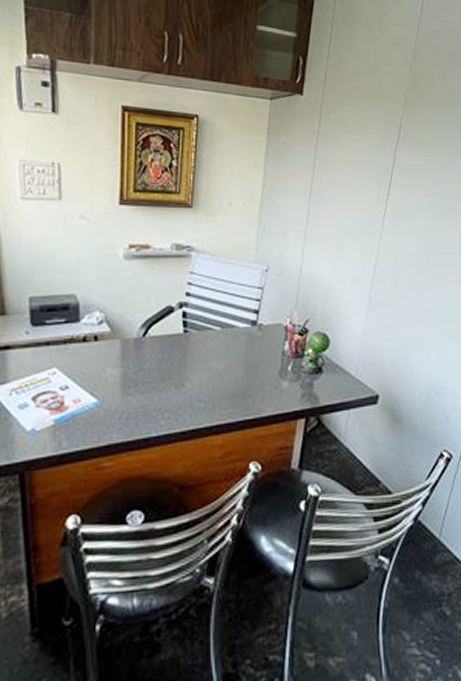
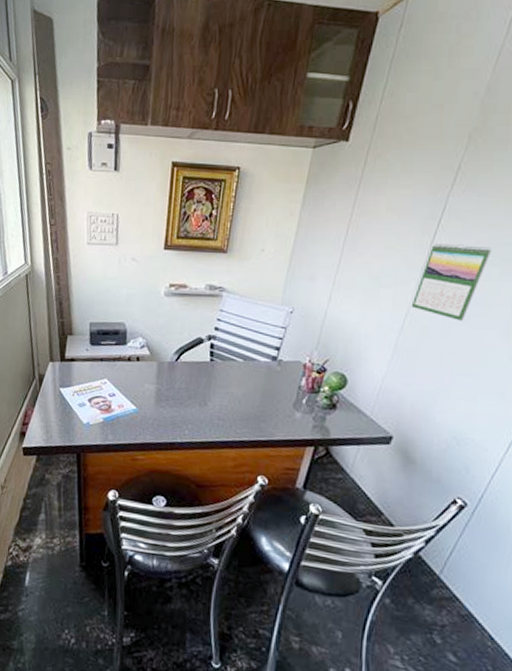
calendar: none [378,195,437,270] -> present [411,243,491,321]

